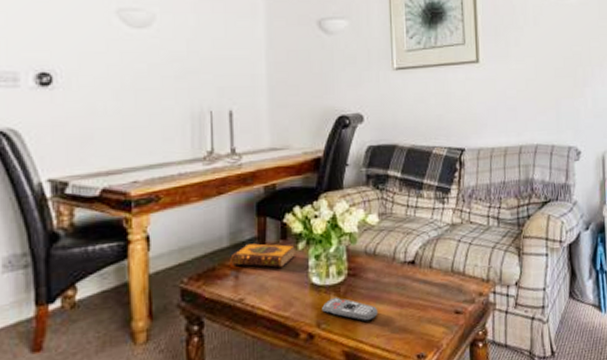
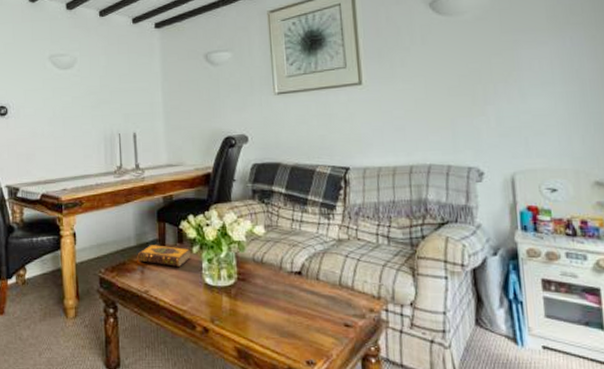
remote control: present [322,297,379,322] -> none [215,297,267,323]

